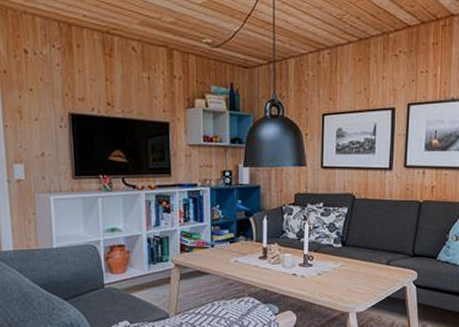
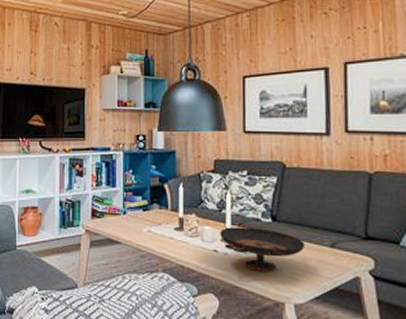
decorative bowl: none [299,252,368,288] -> present [220,227,306,271]

